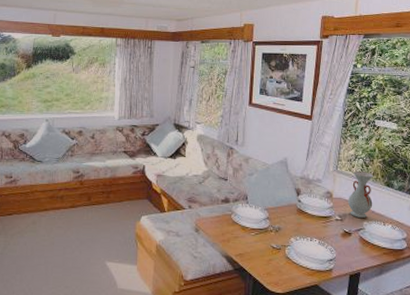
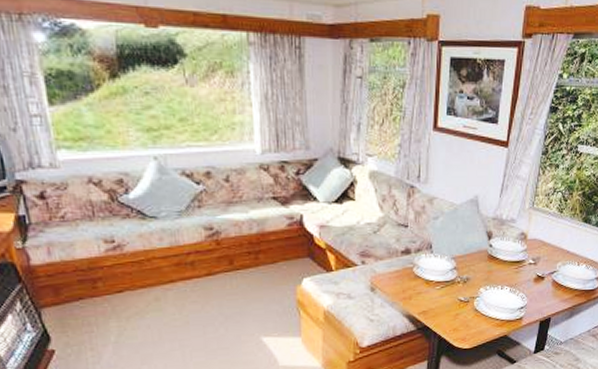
vase: present [348,170,374,219] -> none [543,206,572,261]

